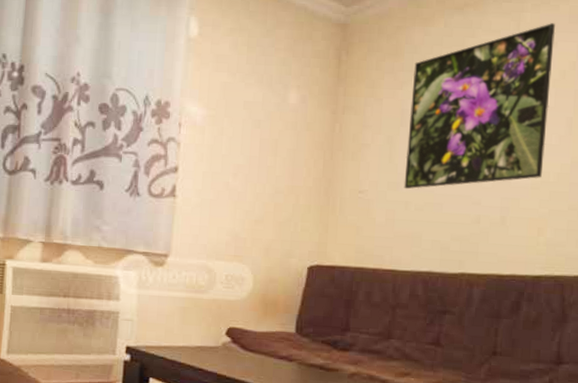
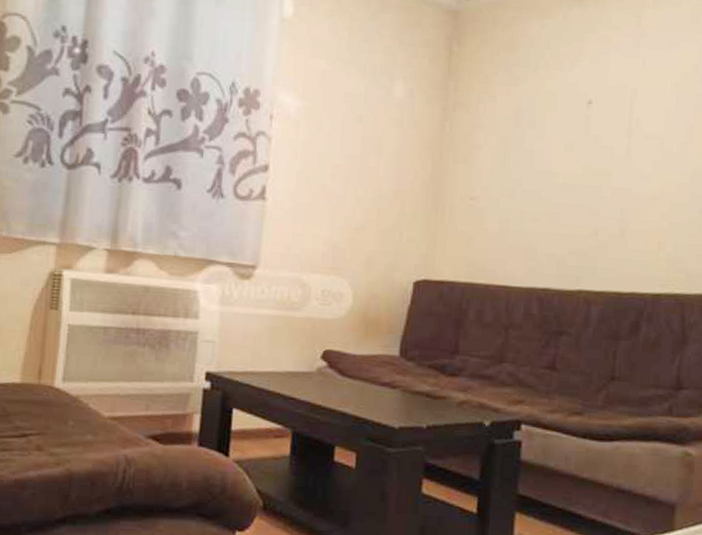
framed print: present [404,23,556,190] -> none [518,21,677,197]

